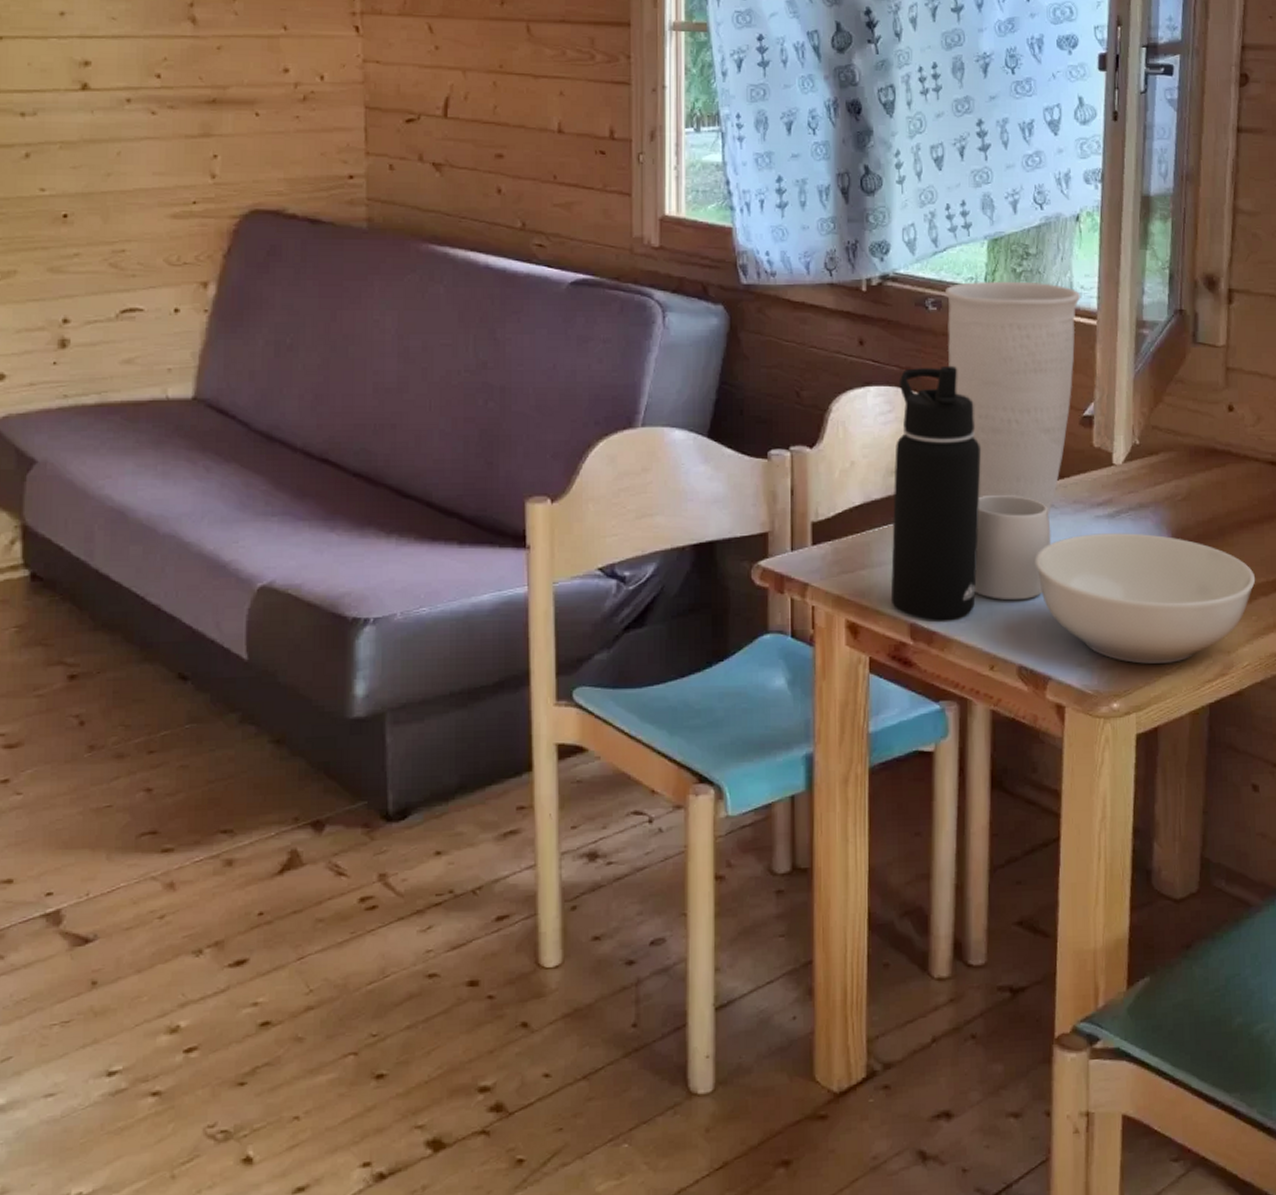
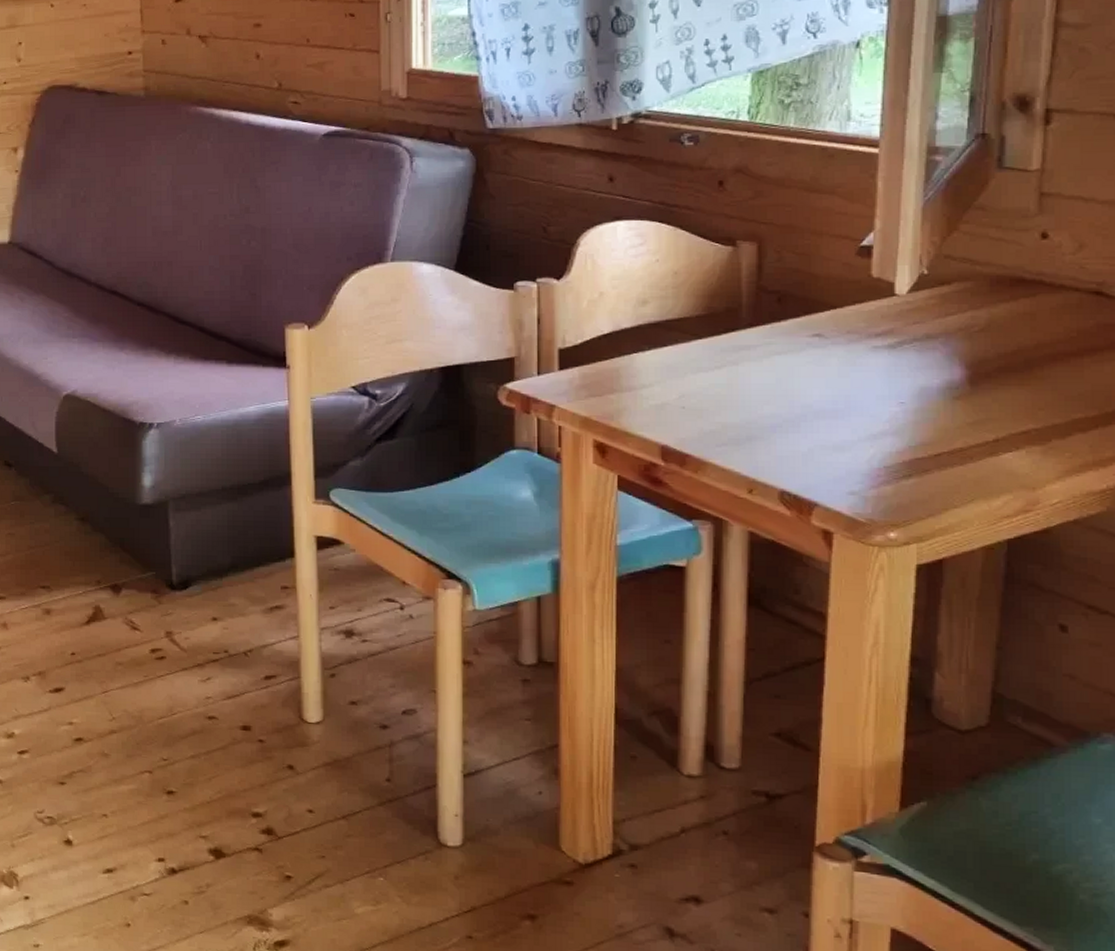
water bottle: present [890,365,981,620] -> none [640,198,741,444]
vase: present [945,281,1081,515] -> none [703,112,860,345]
mug: present [974,494,1051,601] -> none [732,324,820,428]
bowl: present [1034,533,1256,664] -> none [800,364,1071,496]

